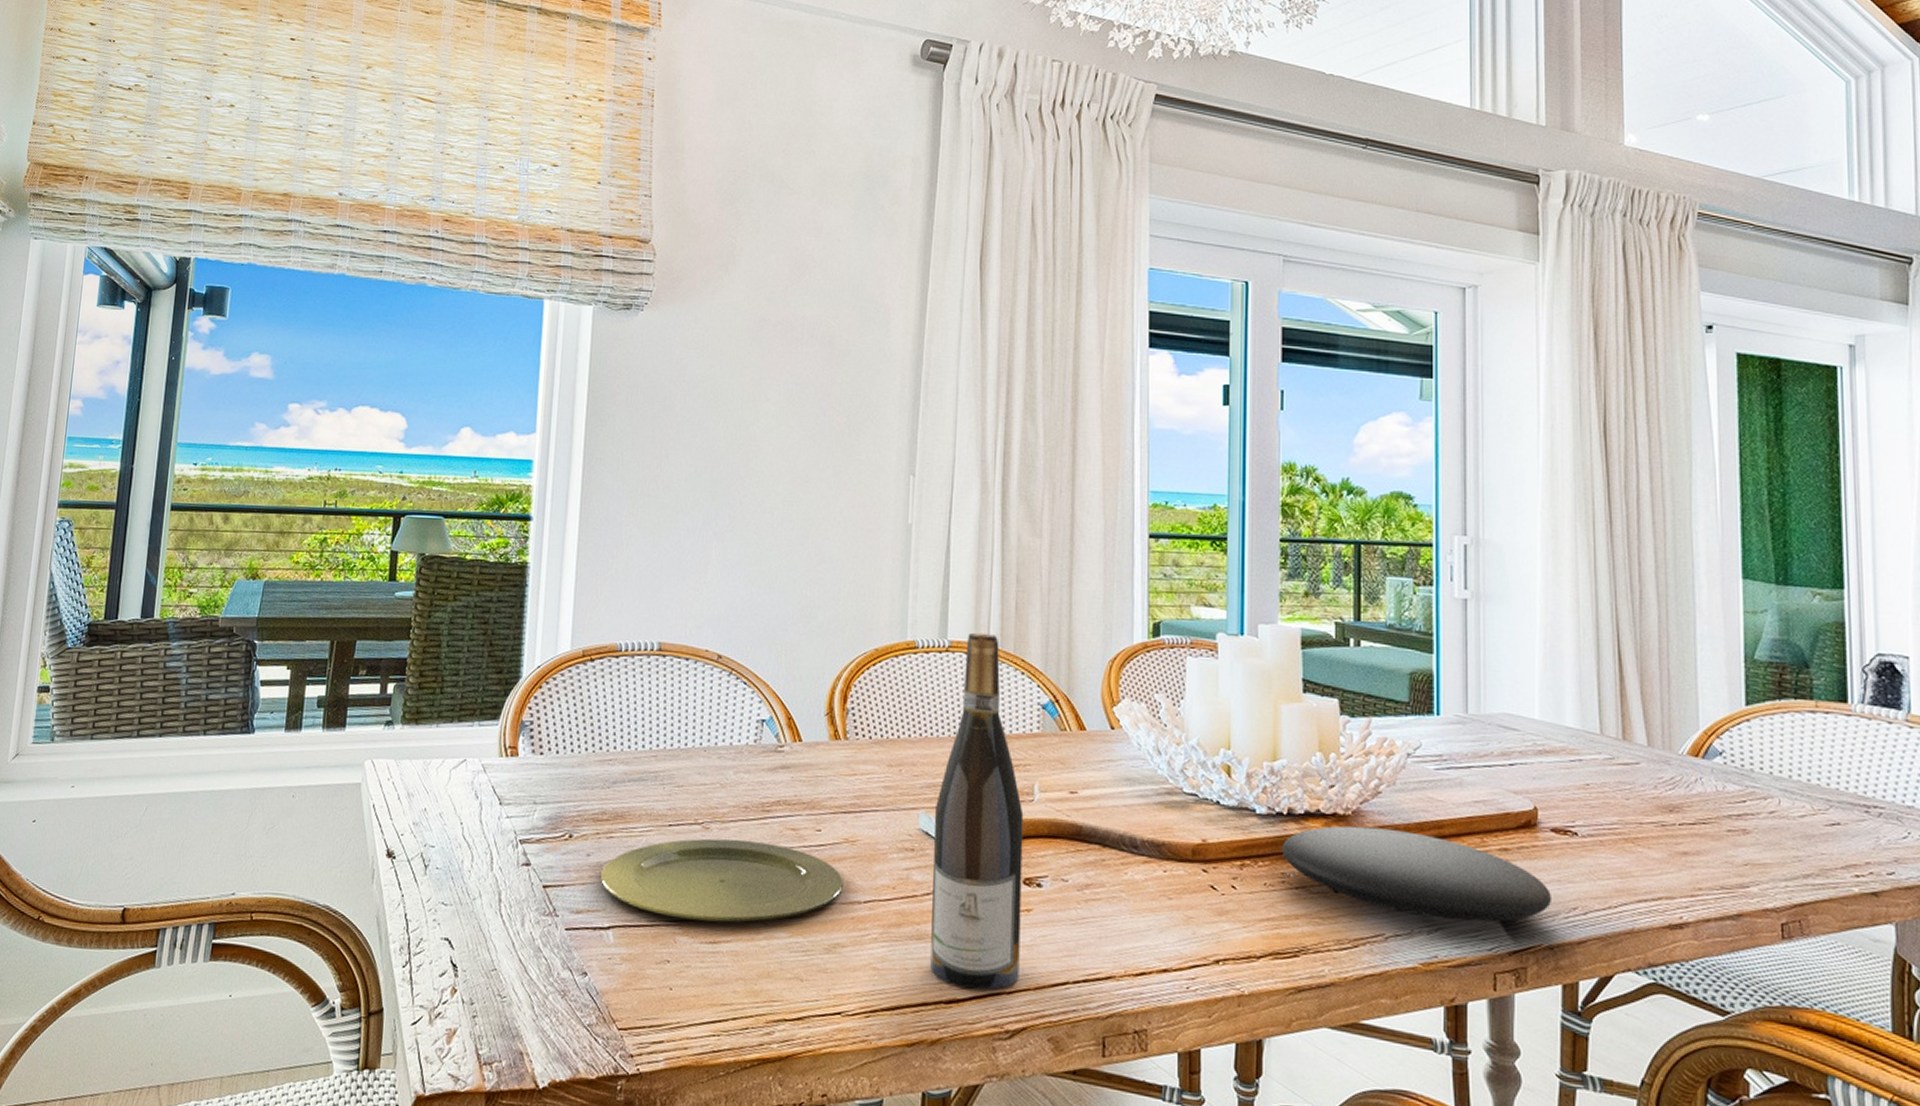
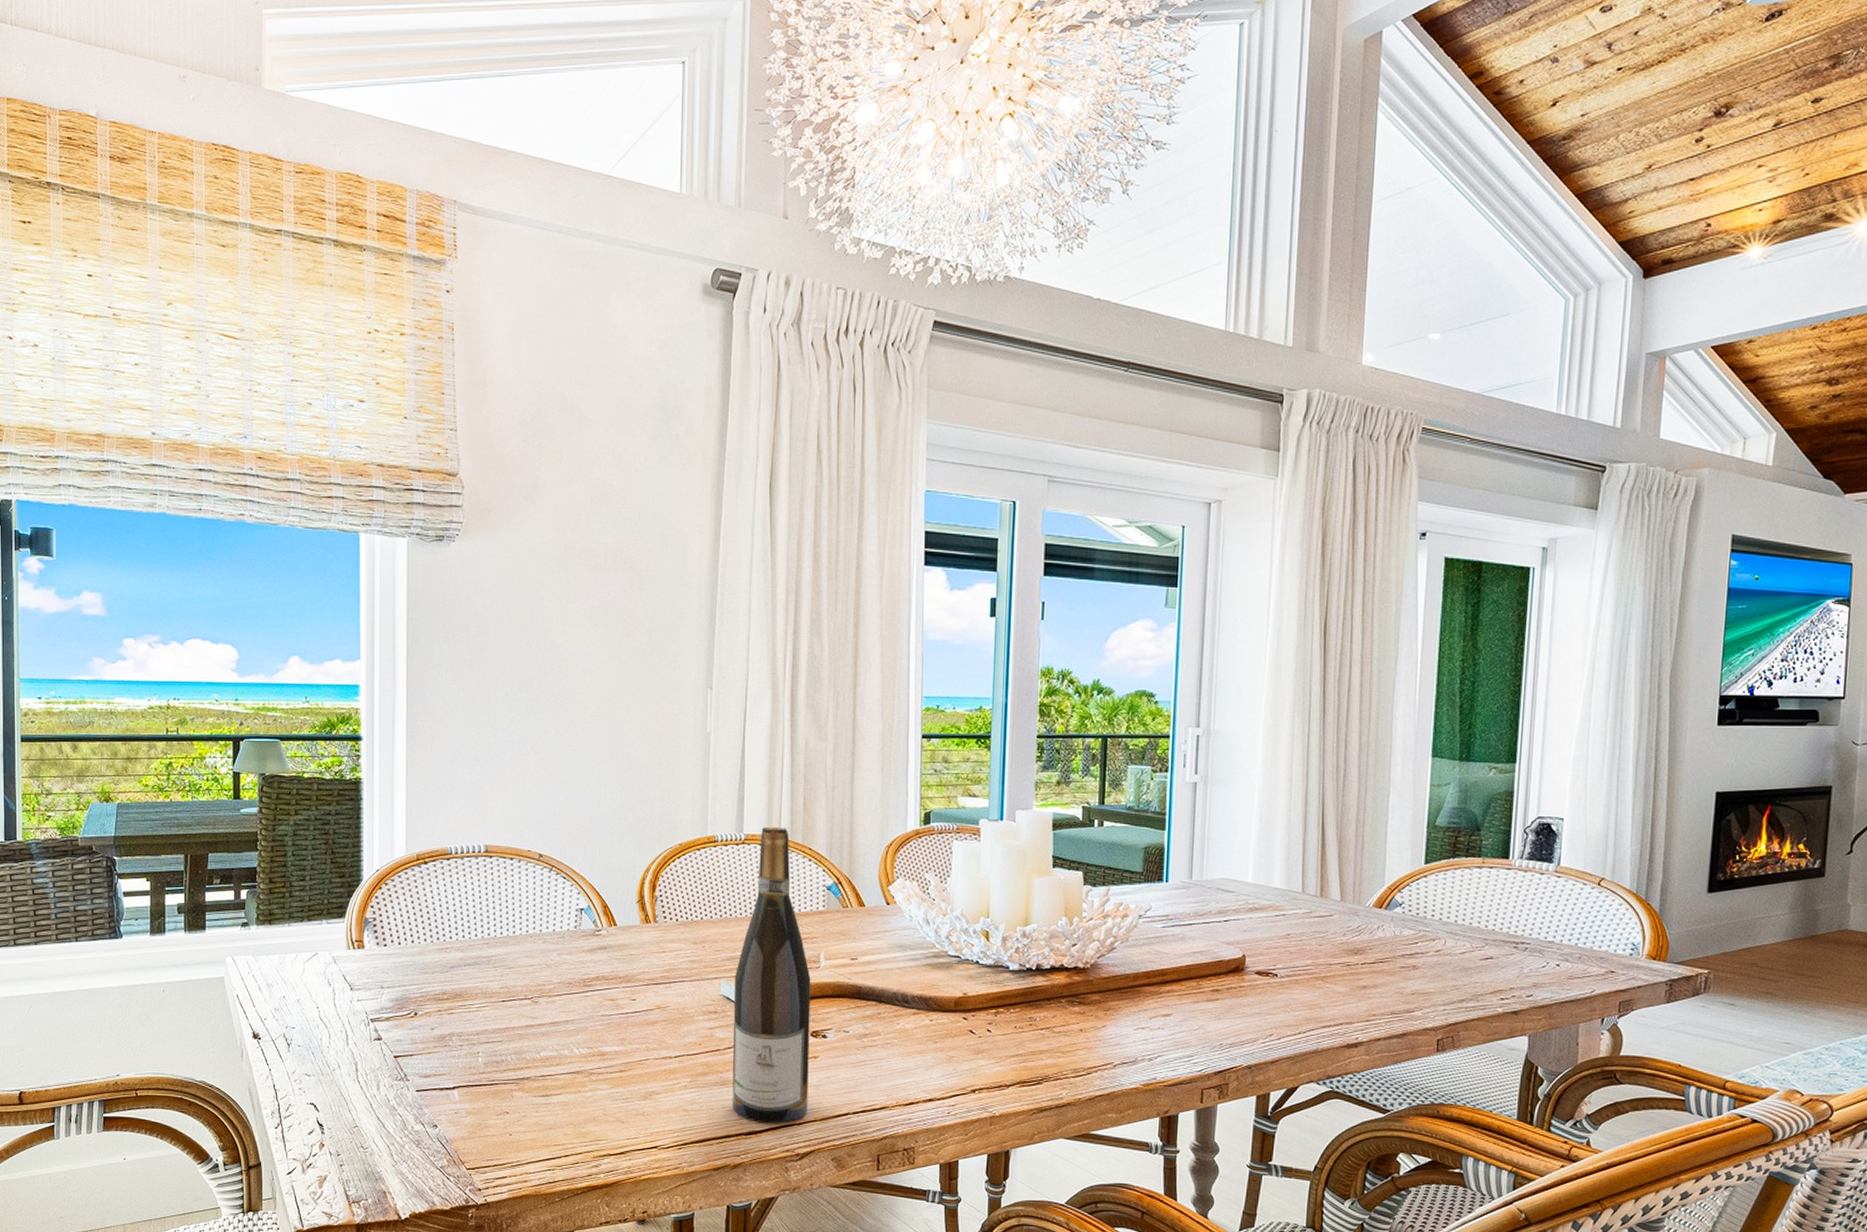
plate: present [600,838,843,922] -> none [443,1010,656,1079]
plate: present [1282,826,1553,922] -> none [1031,976,1253,1049]

